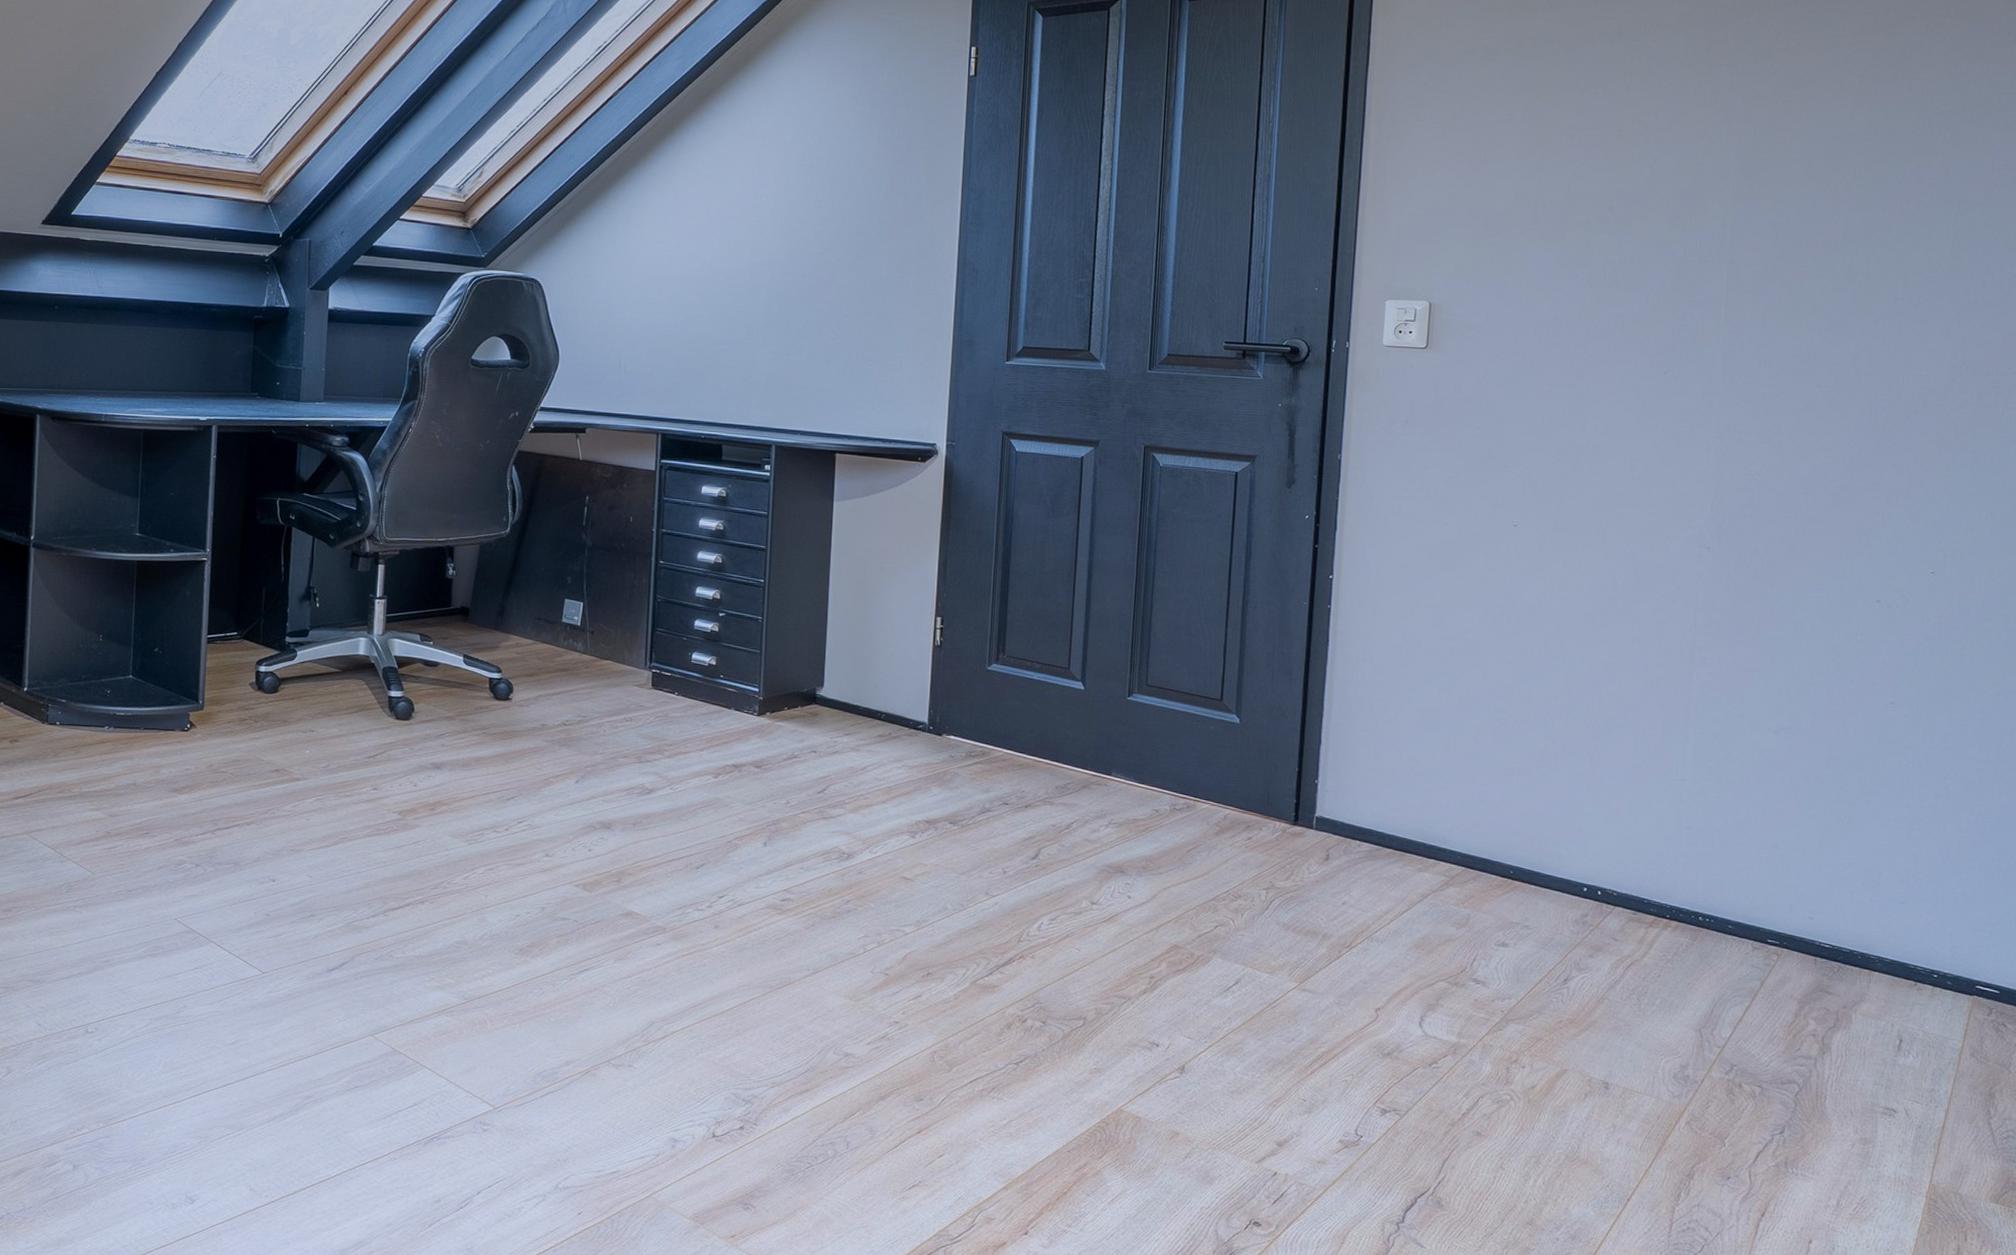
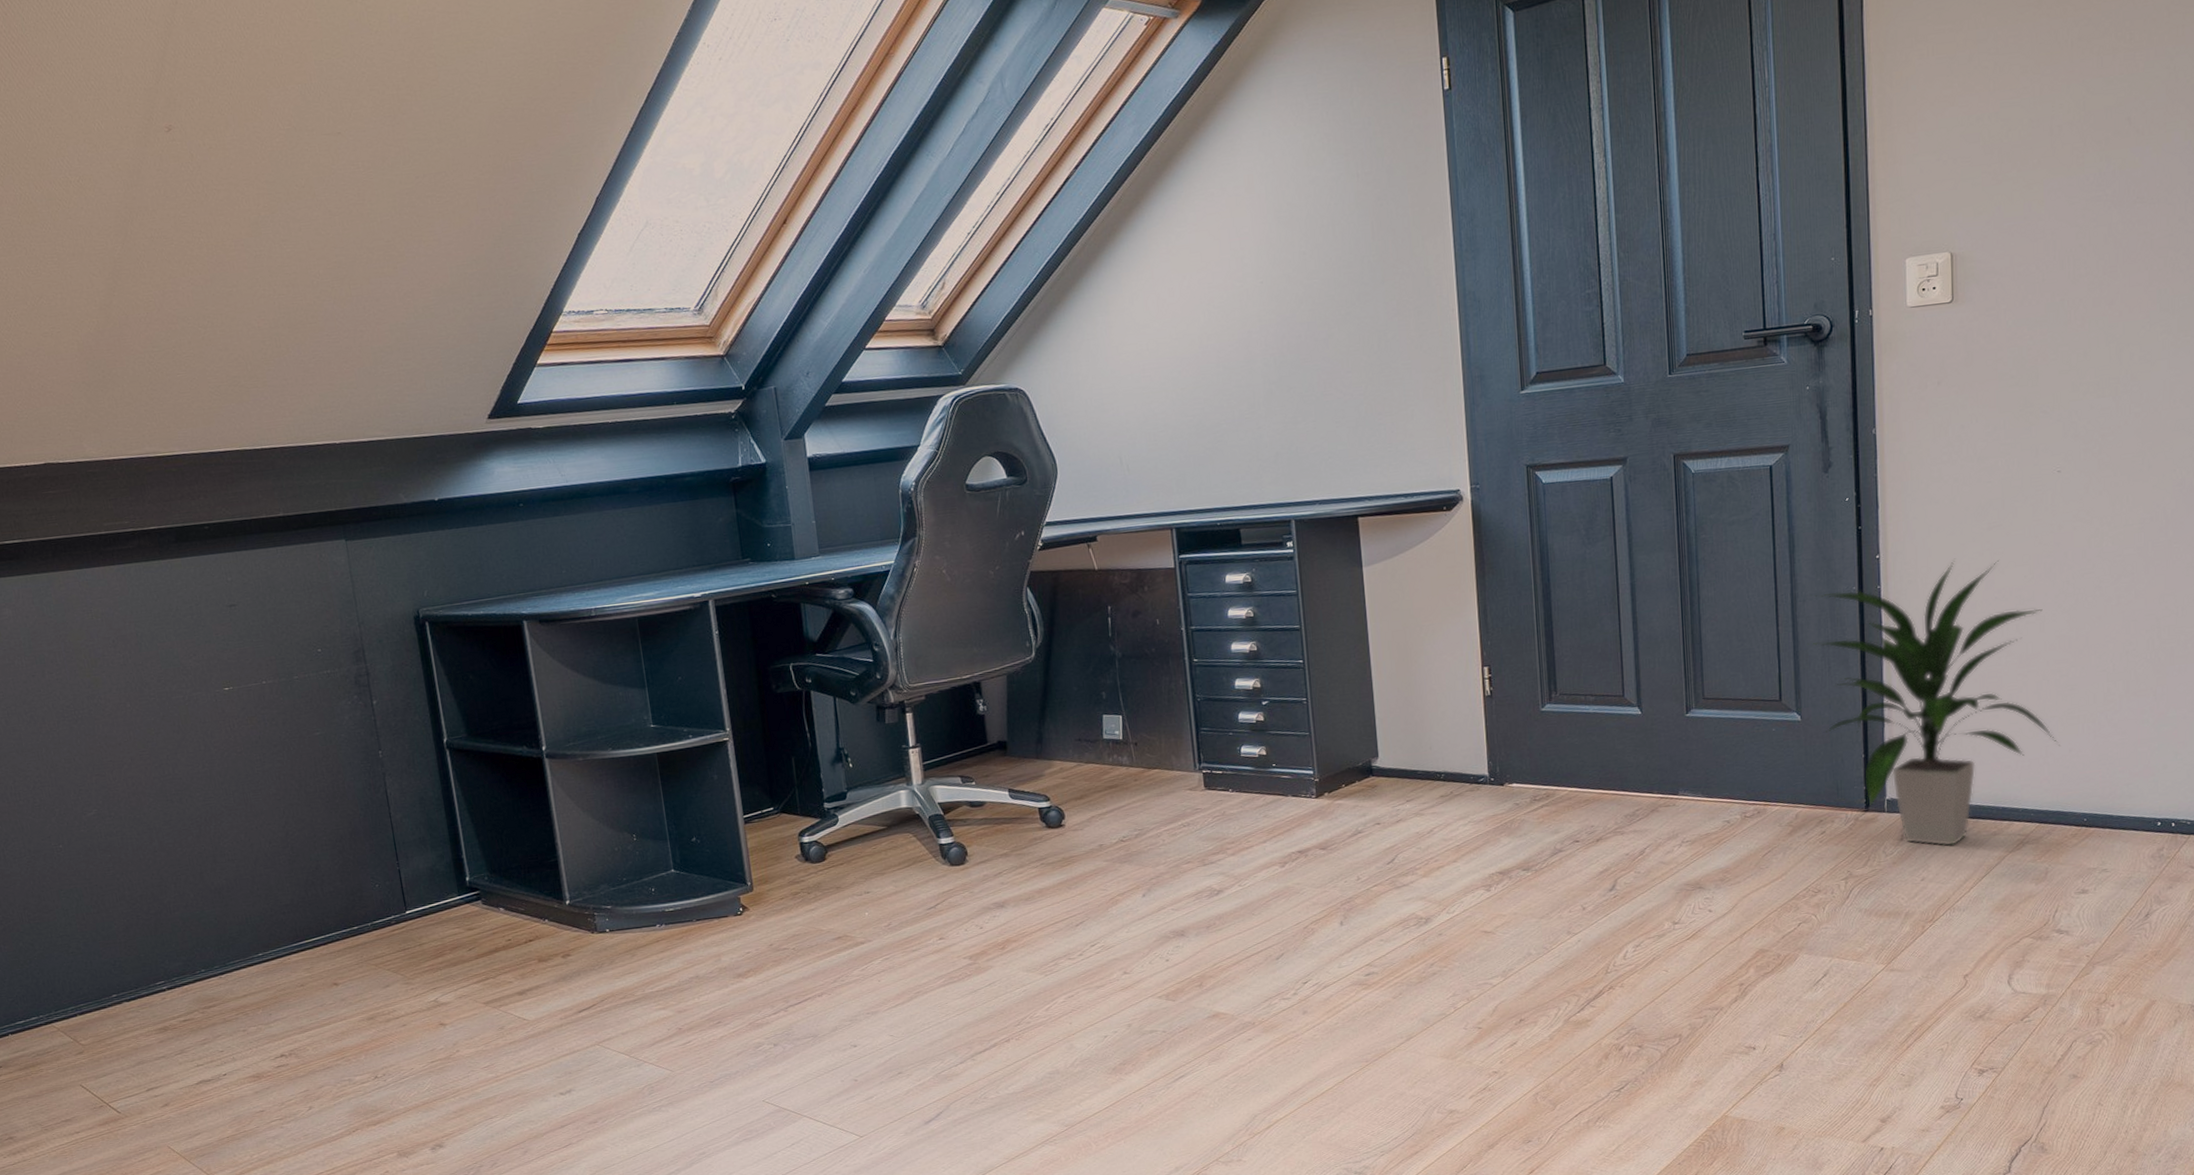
indoor plant: none [1254,591,1493,875] -> present [1808,558,2060,847]

